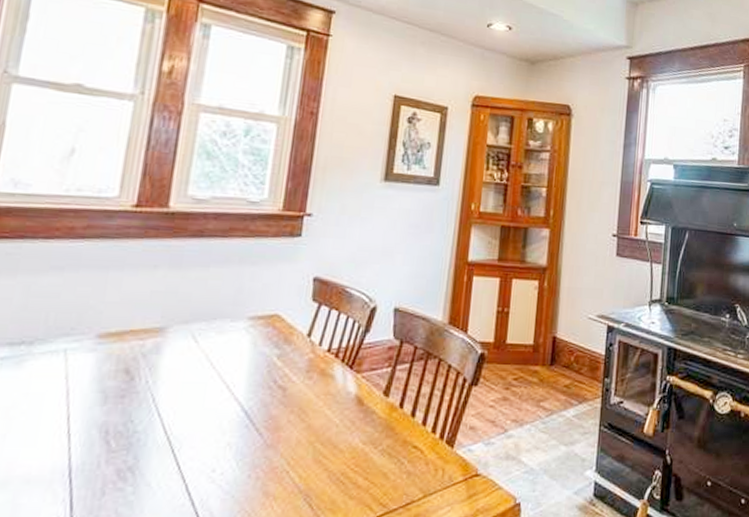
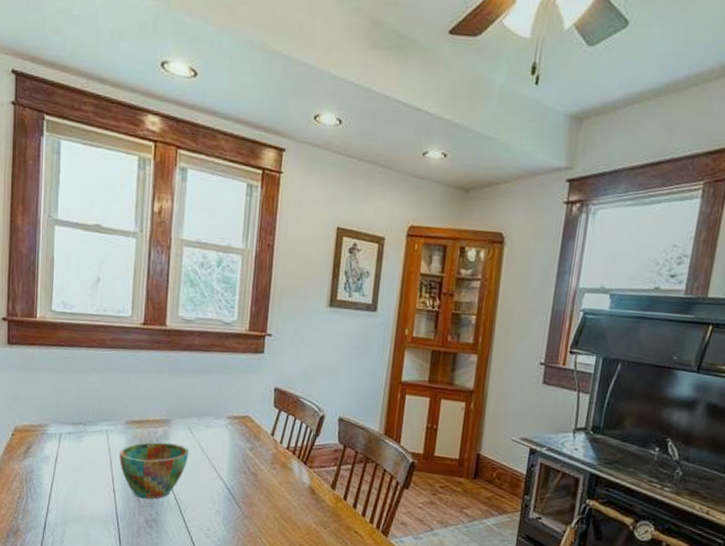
cup: none [81,358,191,440] -> present [119,442,189,499]

